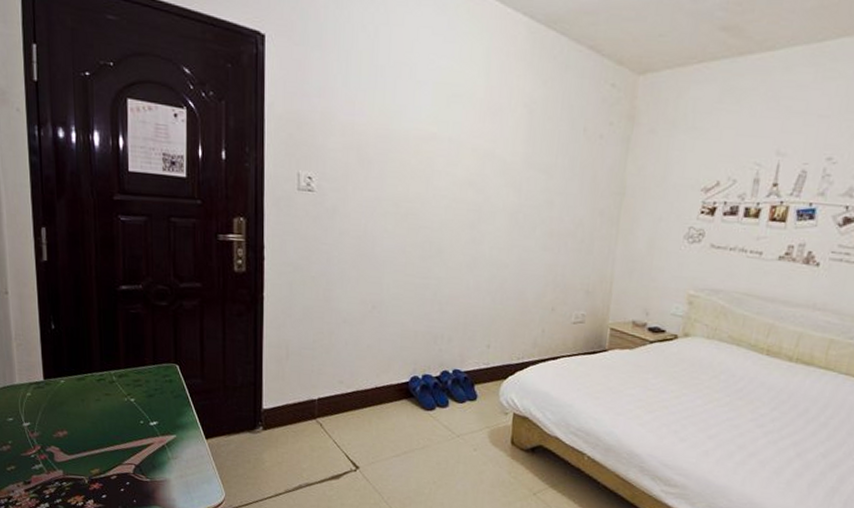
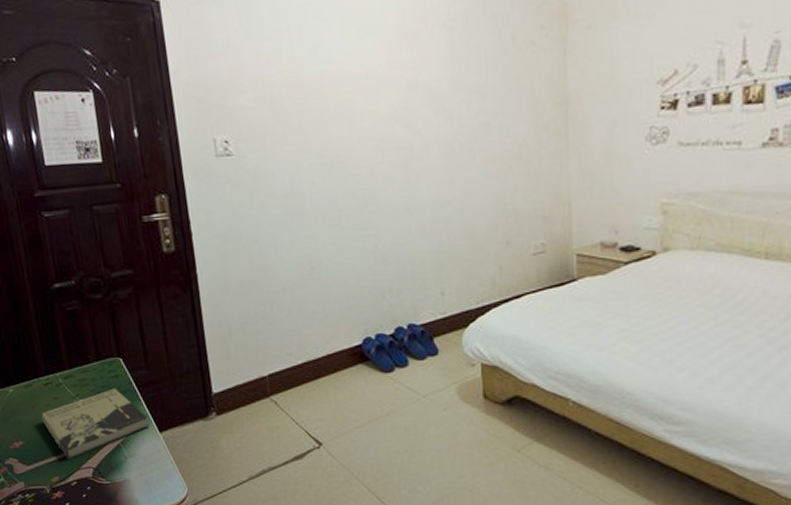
book: none [90,392,197,454] -> present [41,388,150,459]

